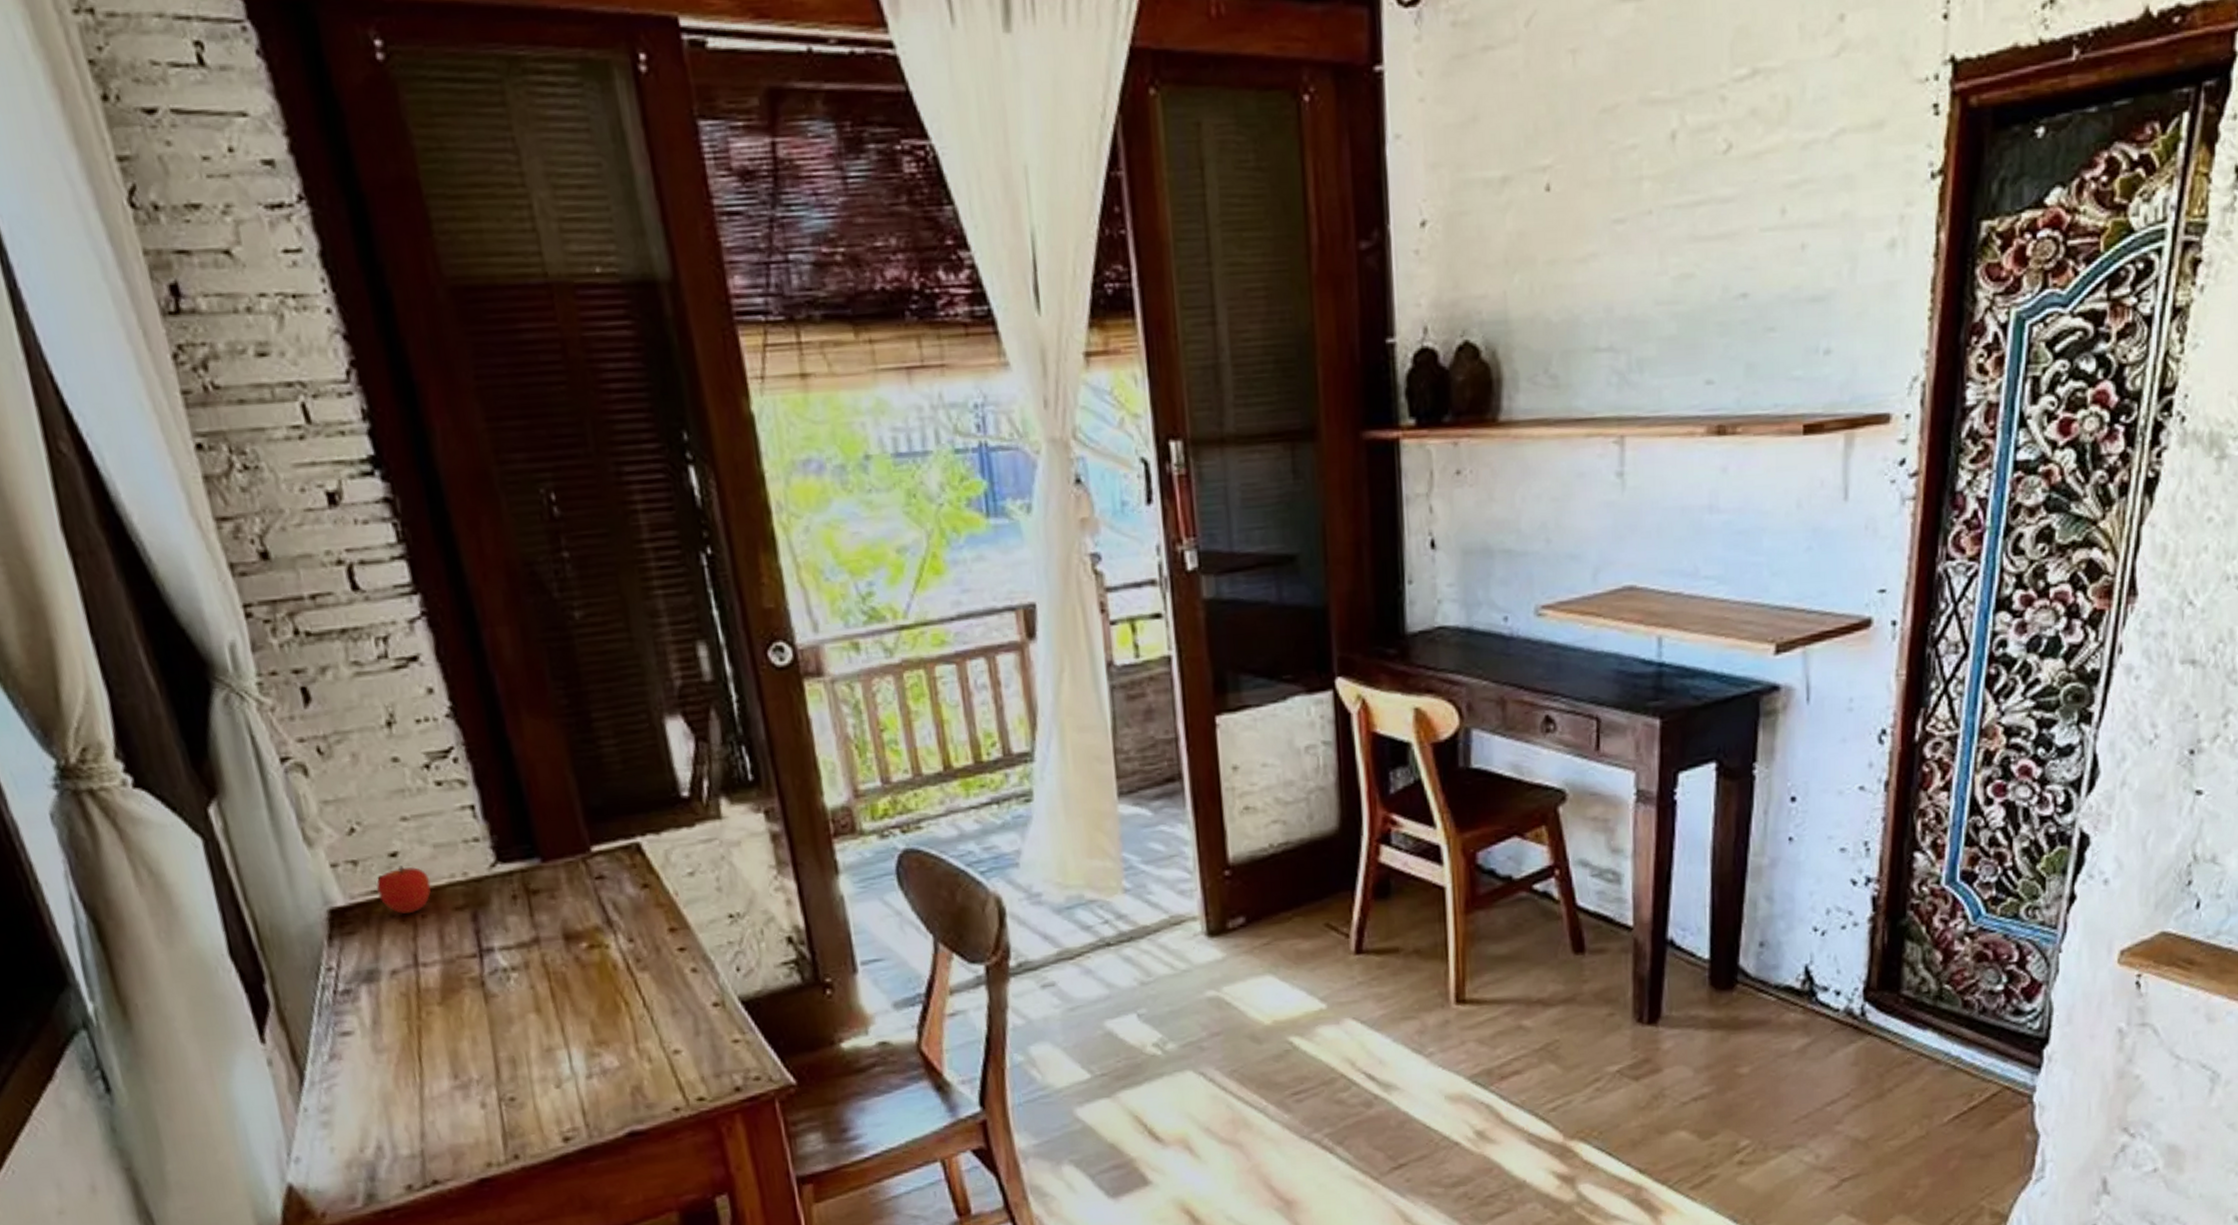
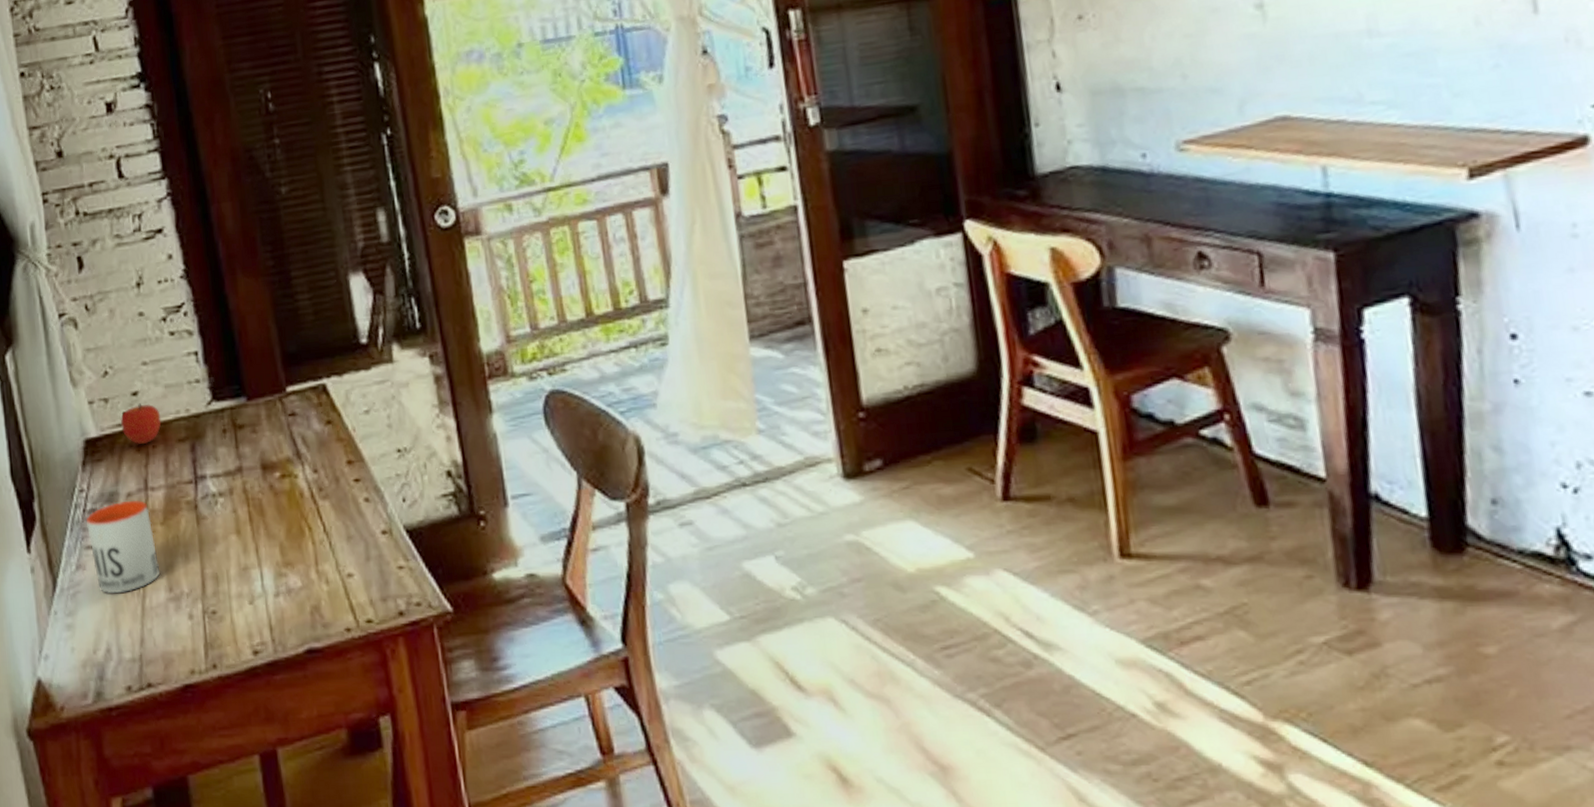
mug: none [338,977,442,1085] -> present [86,500,161,593]

